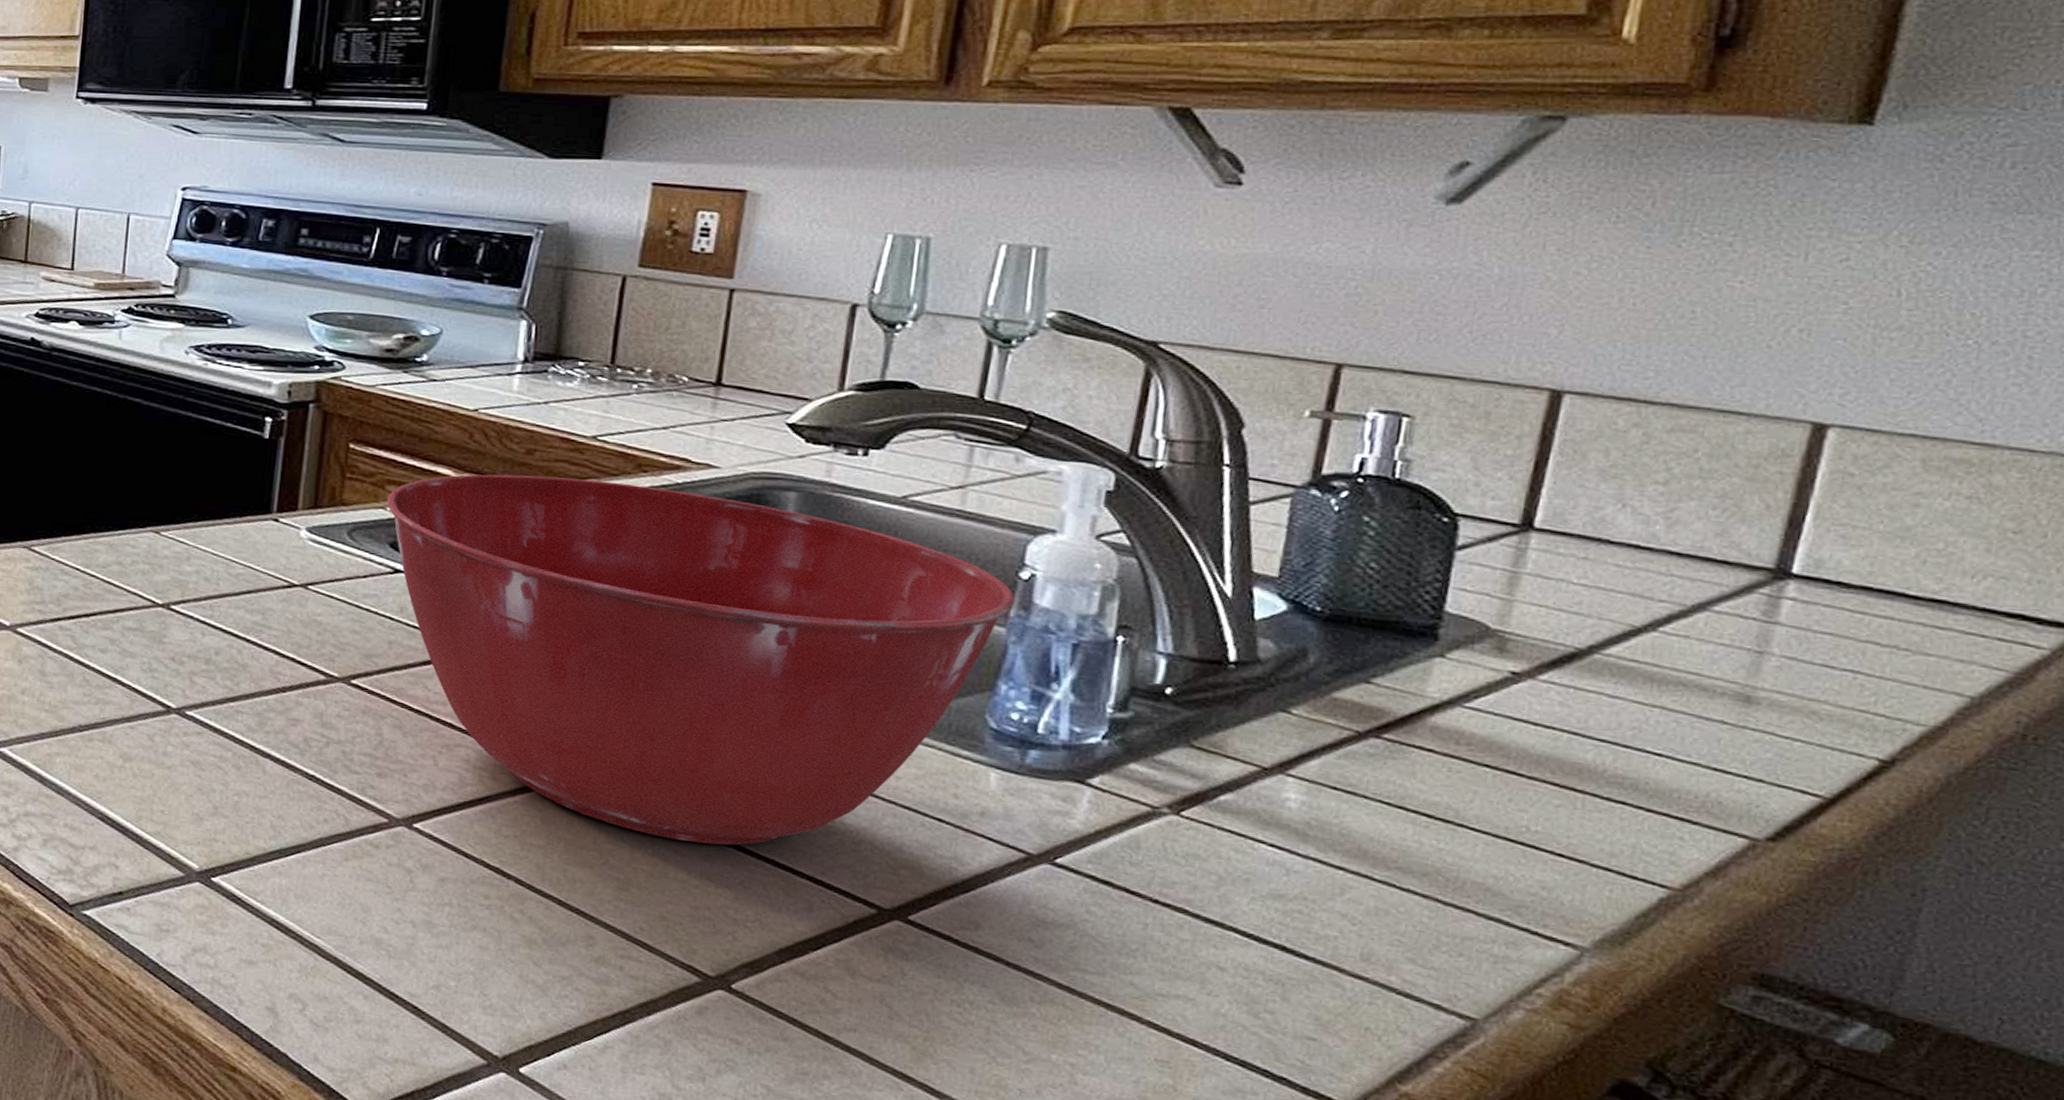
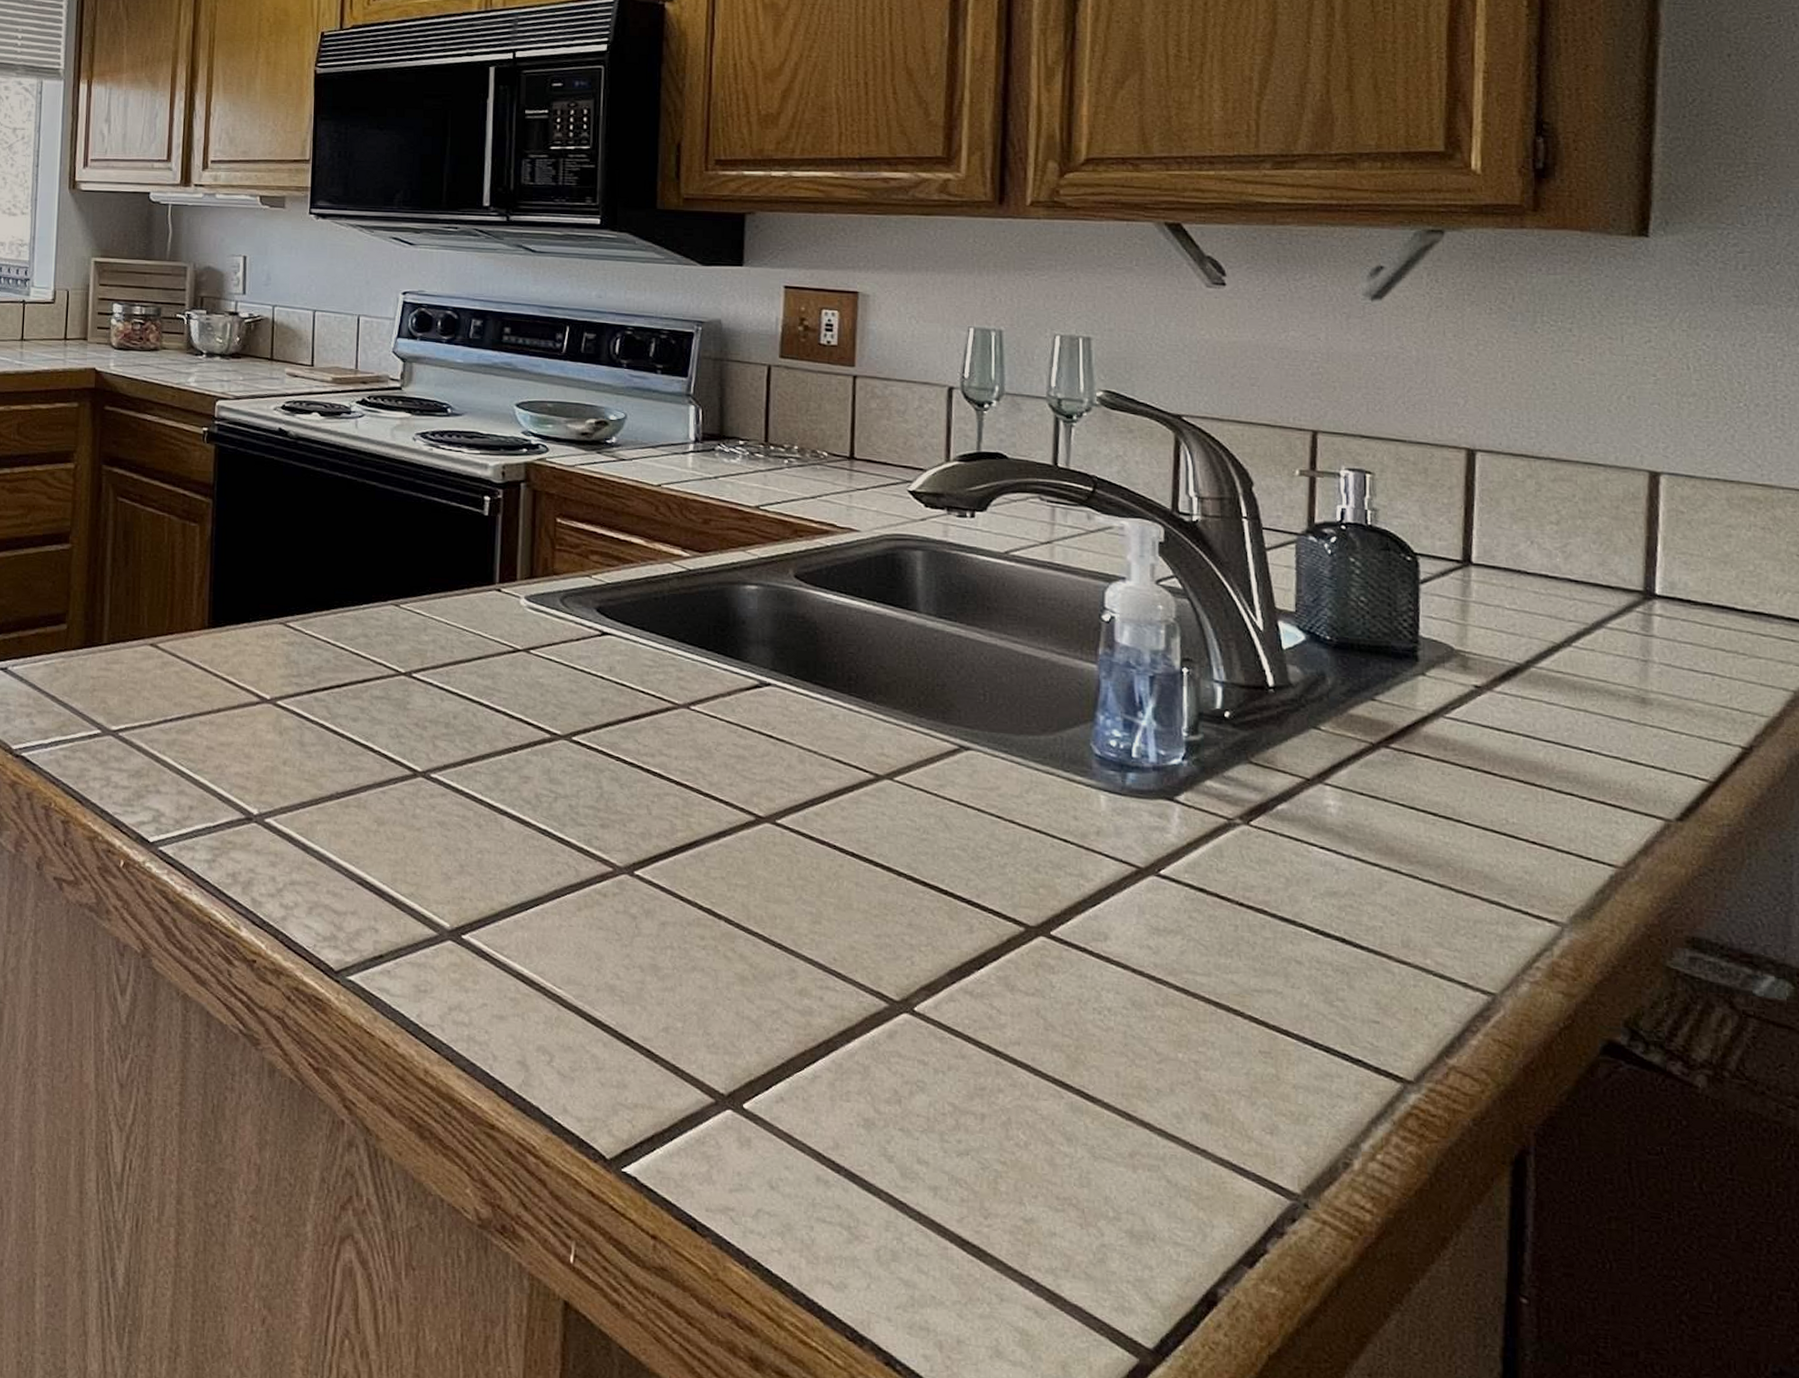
mixing bowl: present [386,474,1016,846] -> none [591,542,1102,875]

